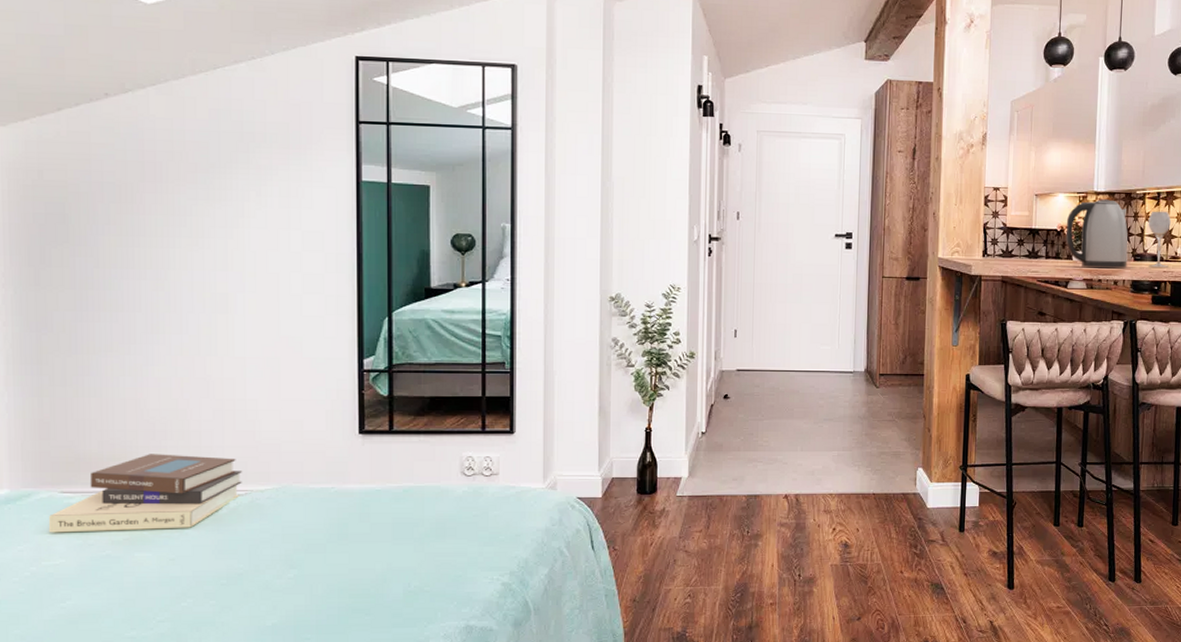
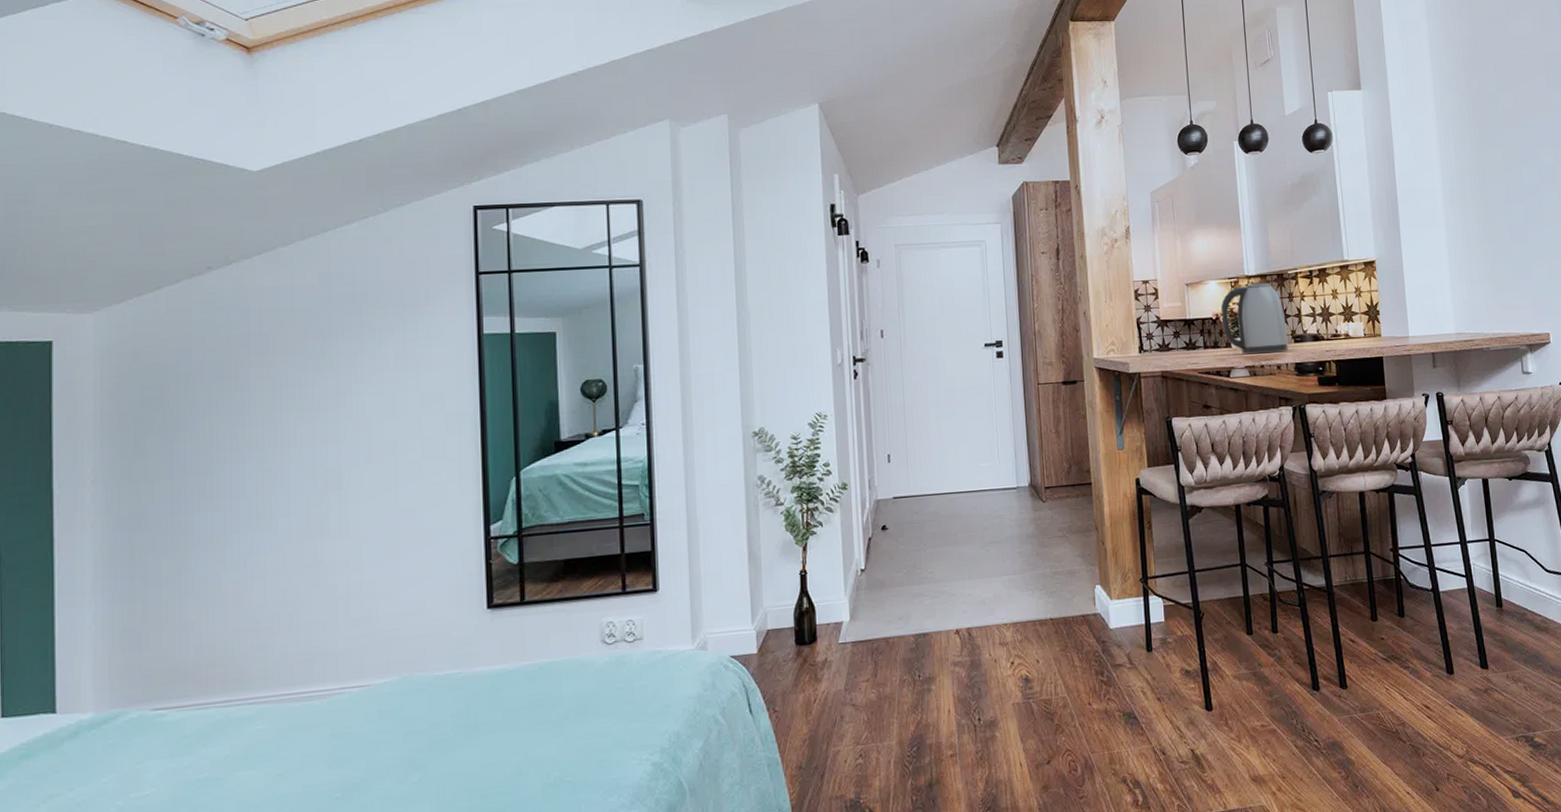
books: present [48,454,242,533] -> none [138,650,358,759]
wineglass: present [1148,211,1171,268] -> none [1303,289,1331,348]

